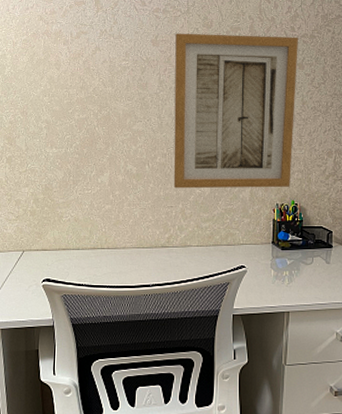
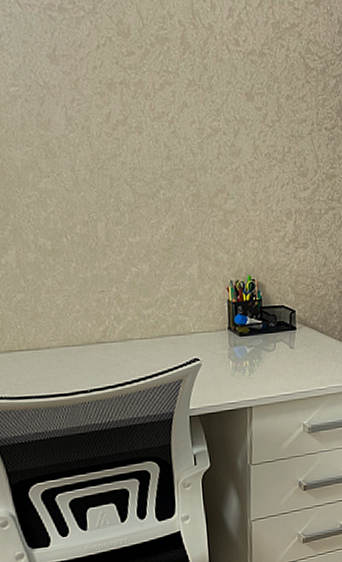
wall art: present [173,33,299,189] -> none [81,44,246,267]

